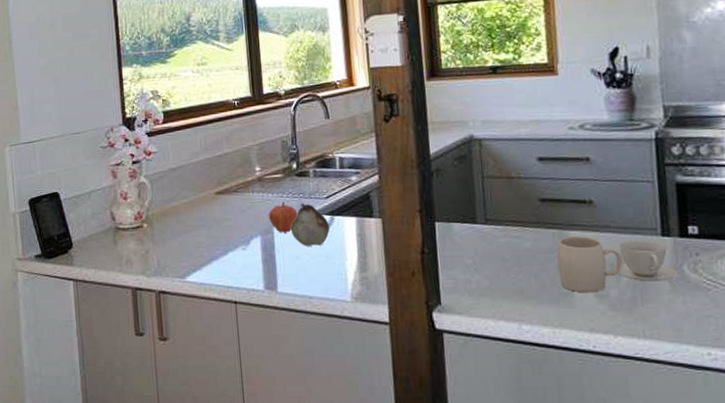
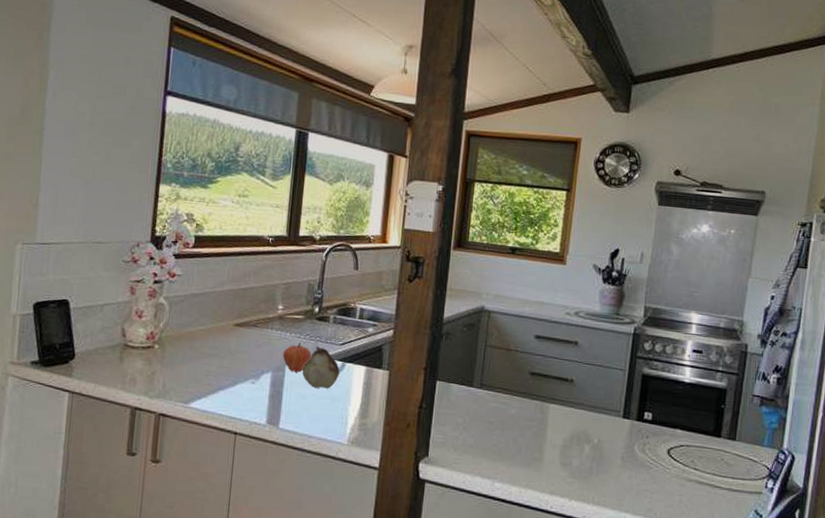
mug: present [556,236,623,293] -> none [533,409,588,461]
teacup: present [614,240,679,282] -> none [580,418,630,457]

